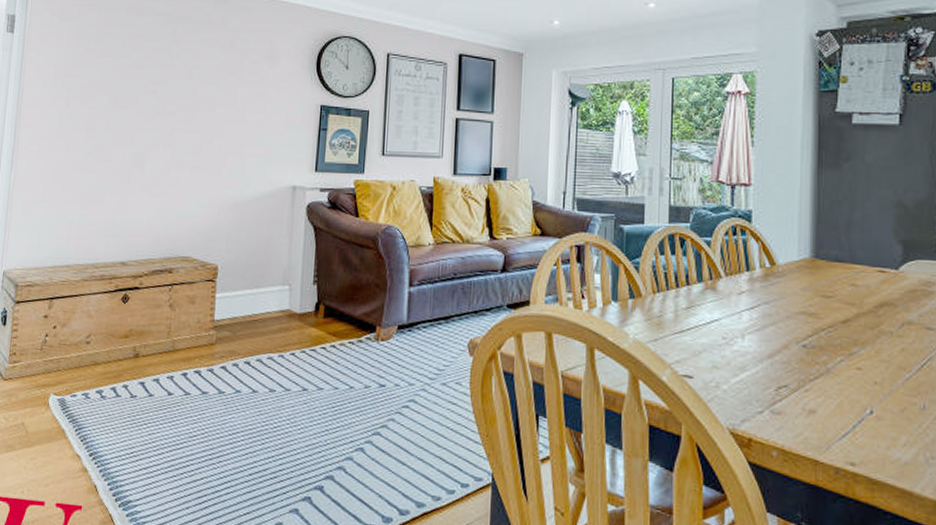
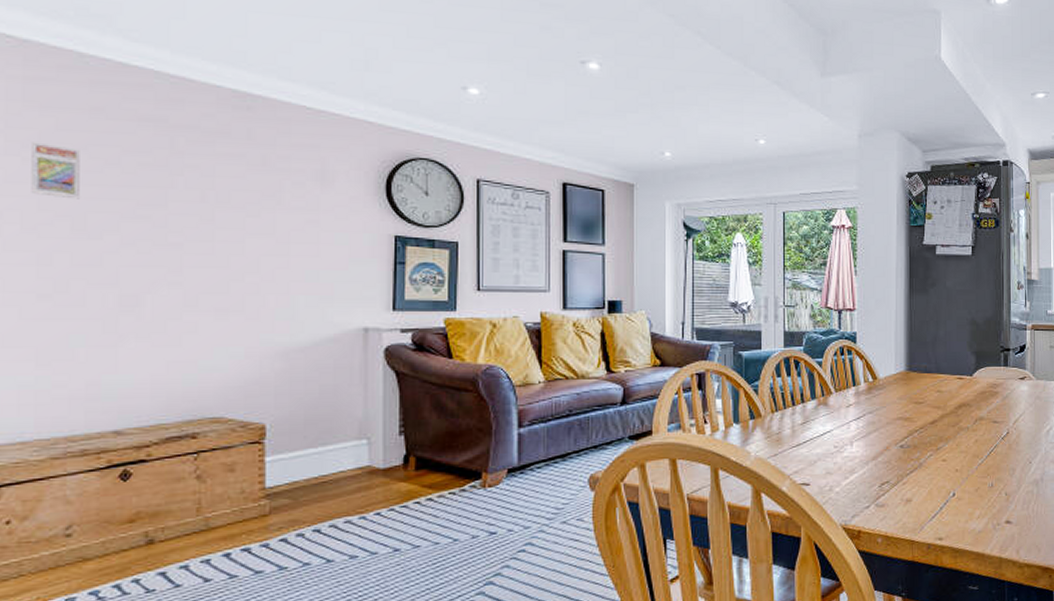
trading card display case: none [88,36,118,78] -> present [31,142,81,199]

